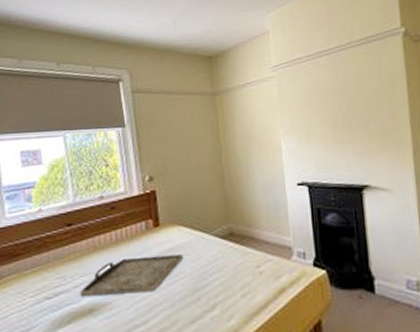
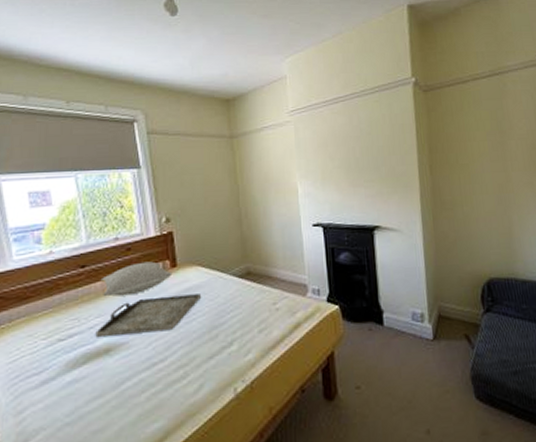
pillow: none [85,220,155,256] -> present [100,261,173,297]

